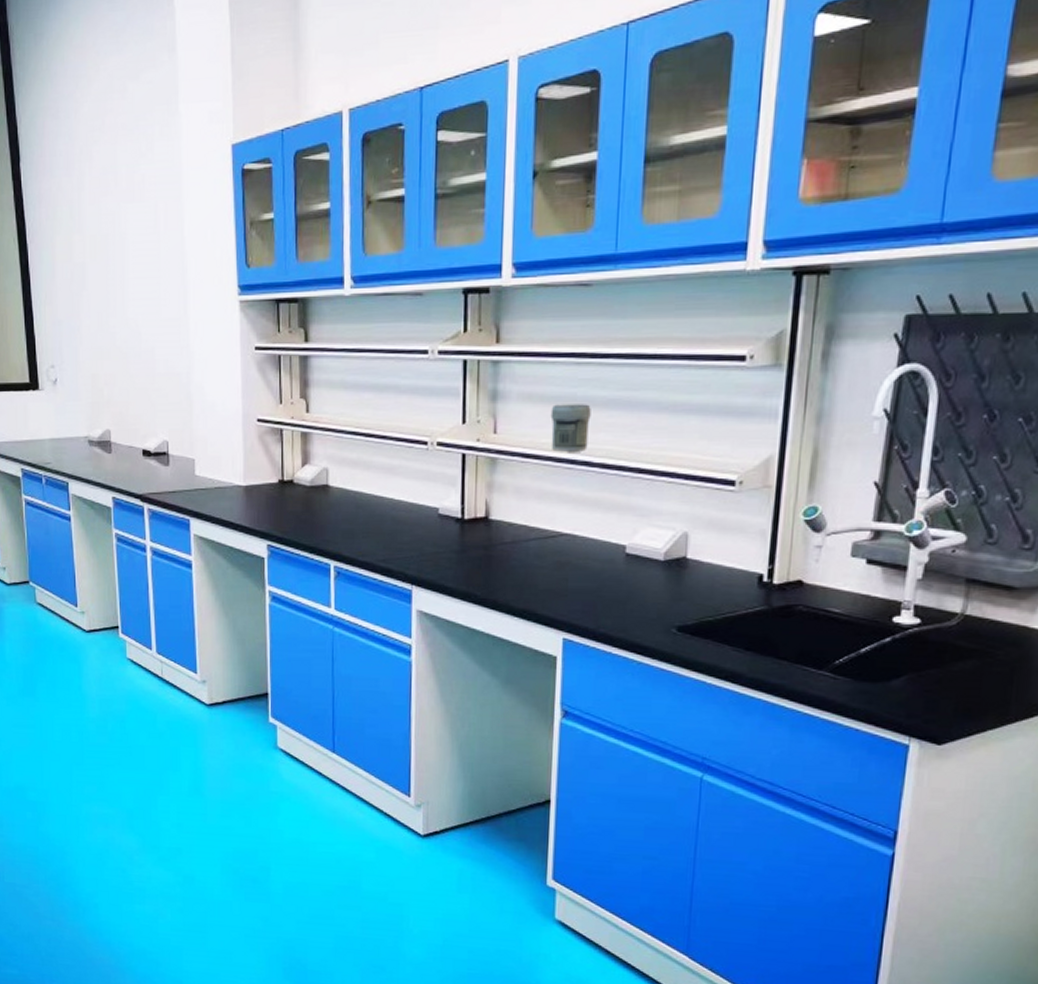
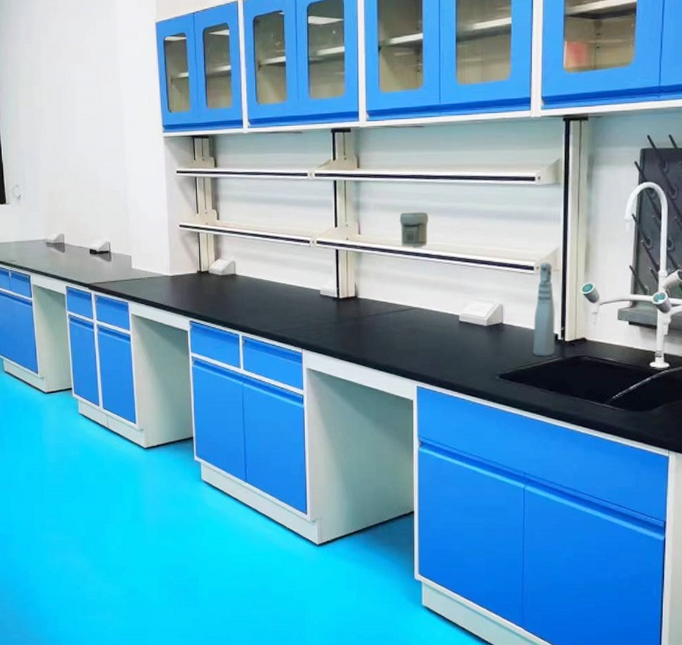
spray bottle: none [725,475,763,605] -> present [533,262,555,357]

